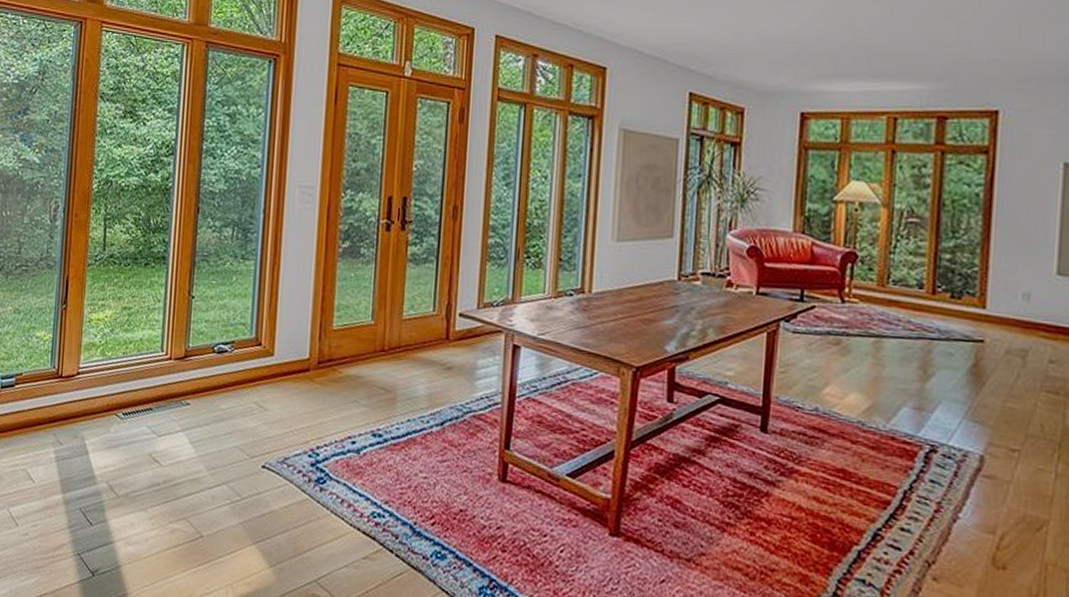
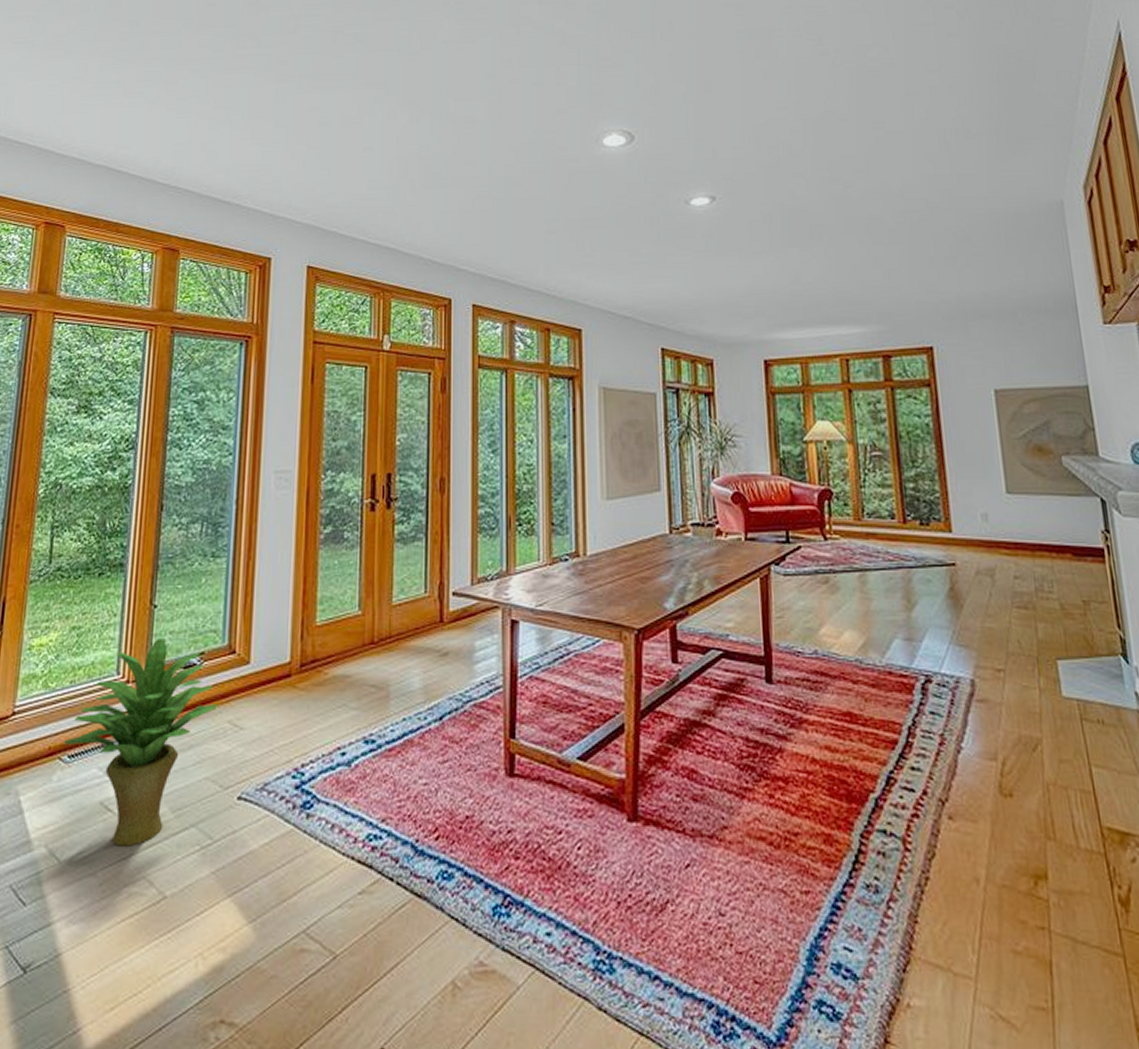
potted plant: none [119,325,247,493] -> present [64,639,219,846]

